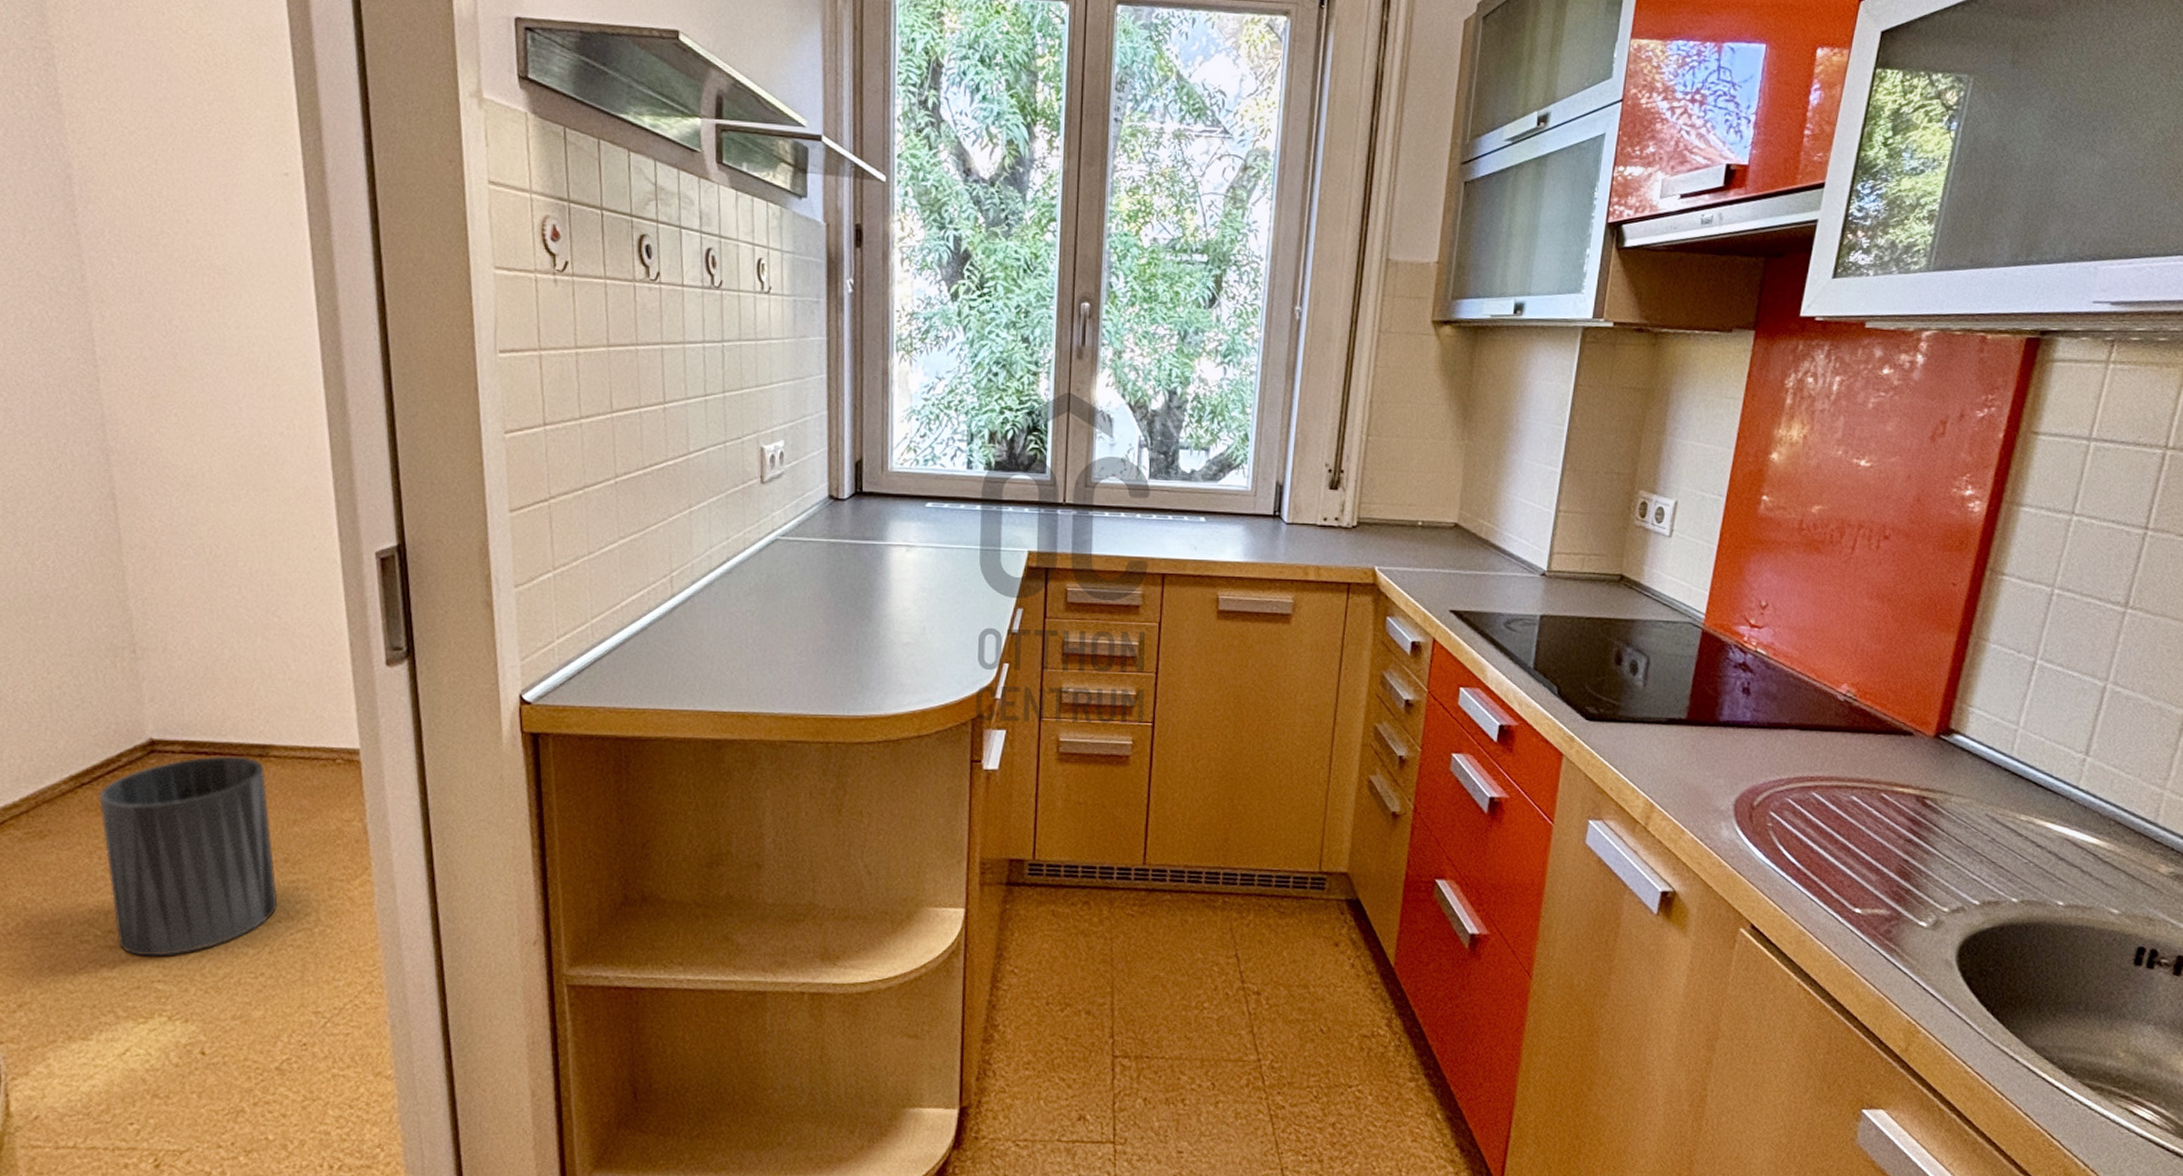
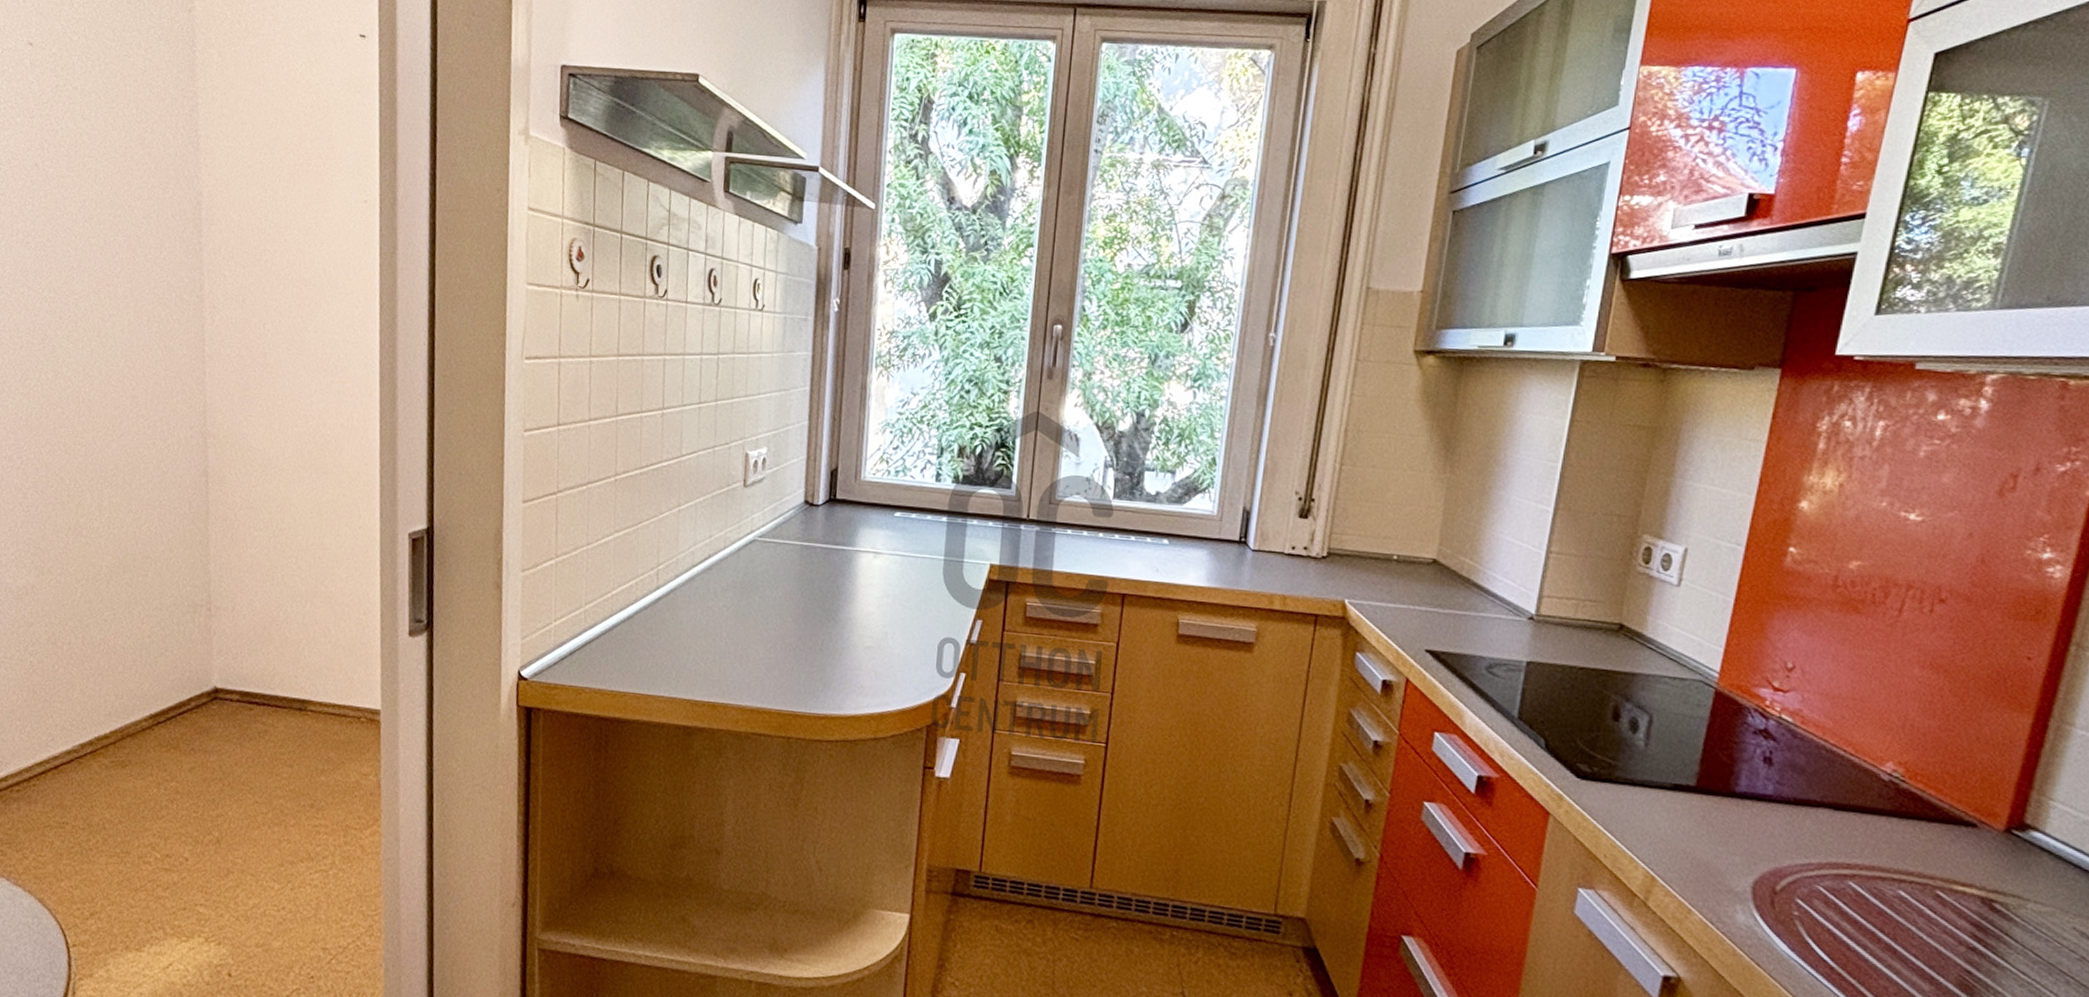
trash can: present [99,756,278,956] -> none [170,707,303,883]

